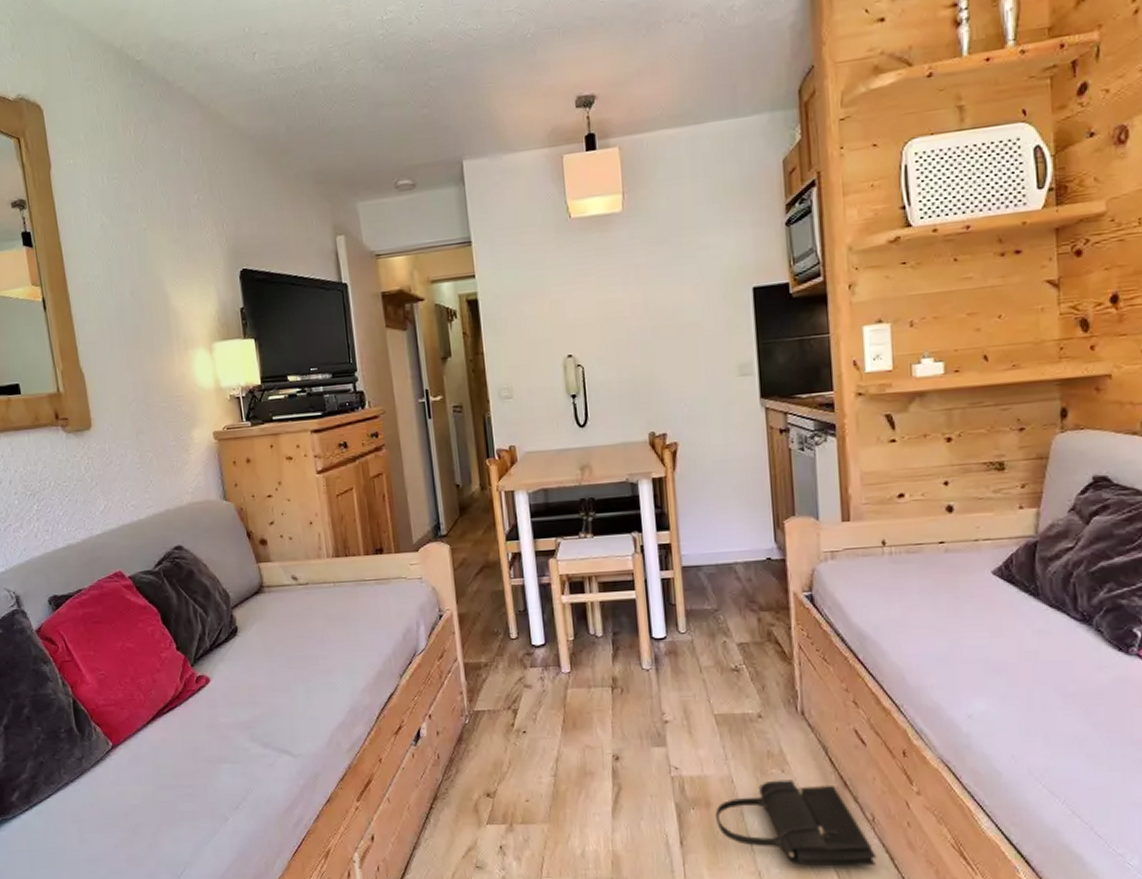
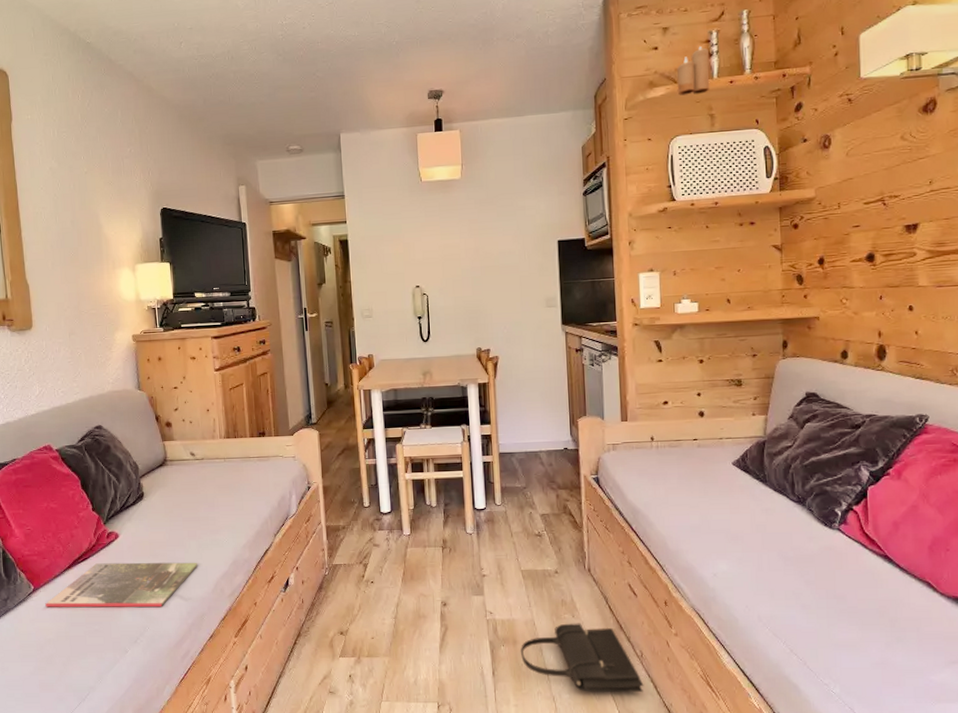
magazine: none [127,710,308,768] -> present [45,562,198,608]
candle: none [910,13,958,83] -> present [676,46,710,96]

